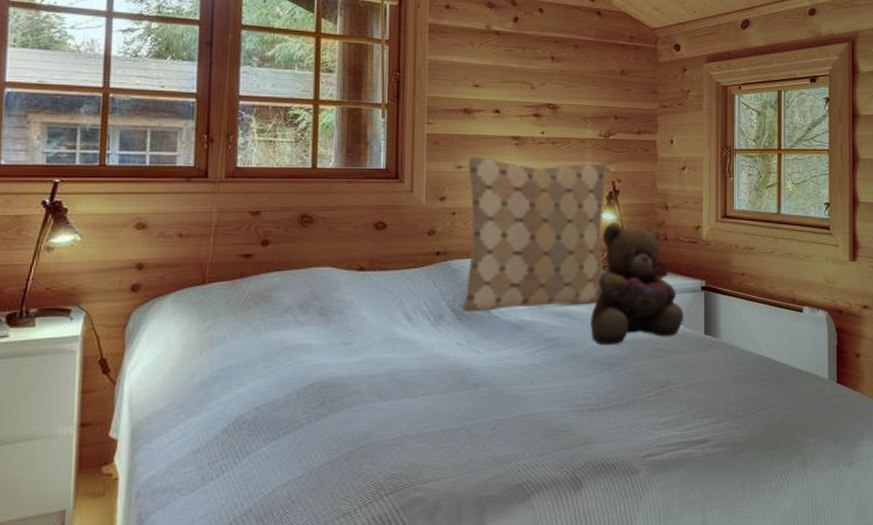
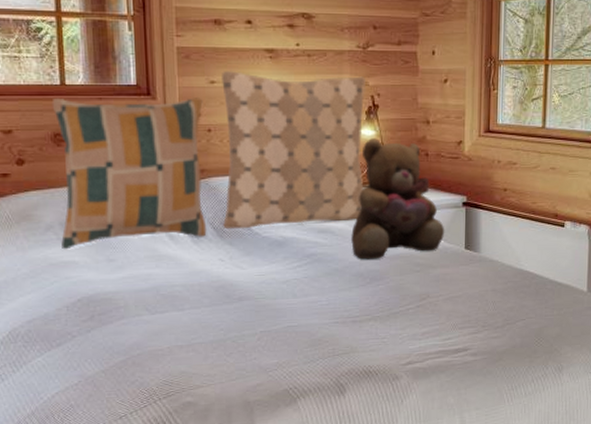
pillow: none [298,180,449,333] -> present [51,97,207,250]

